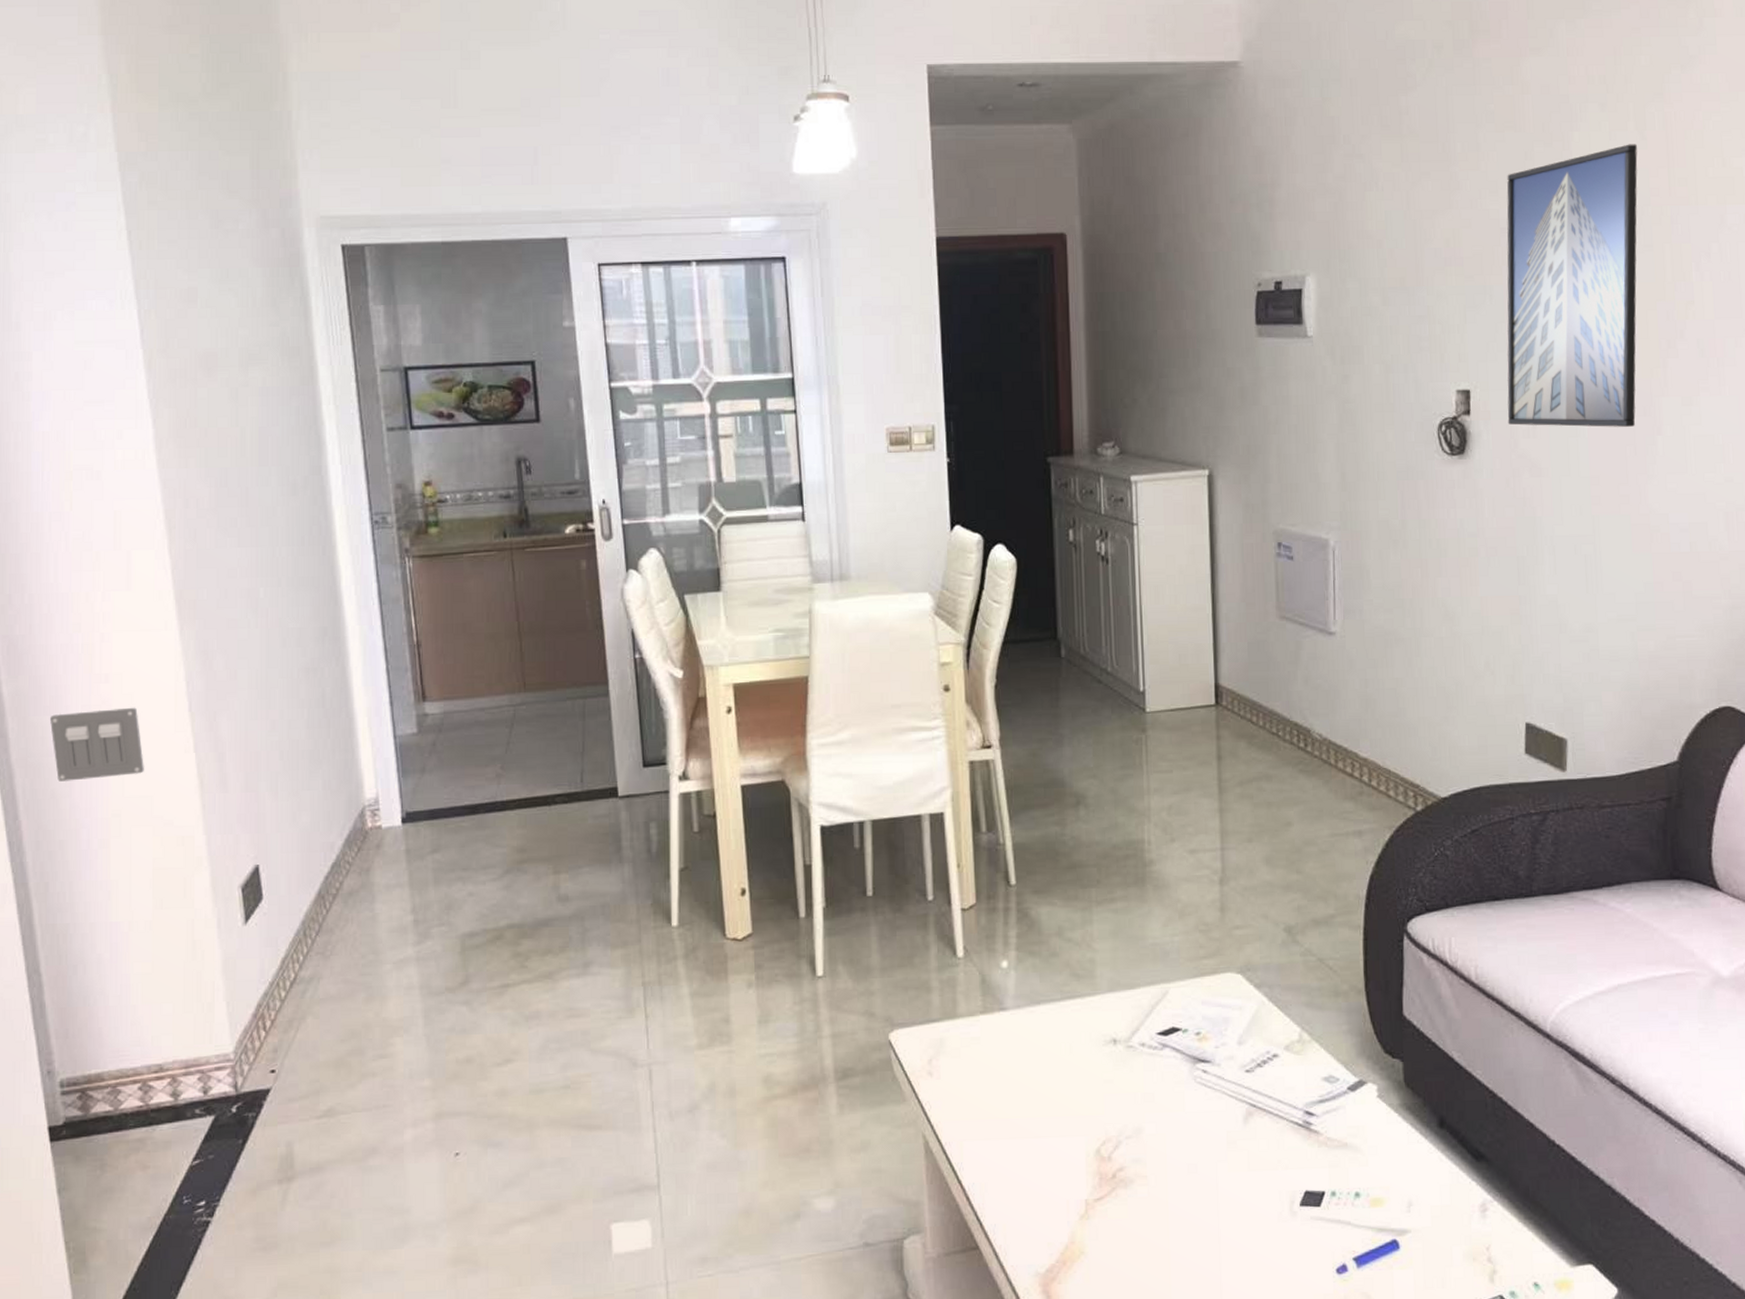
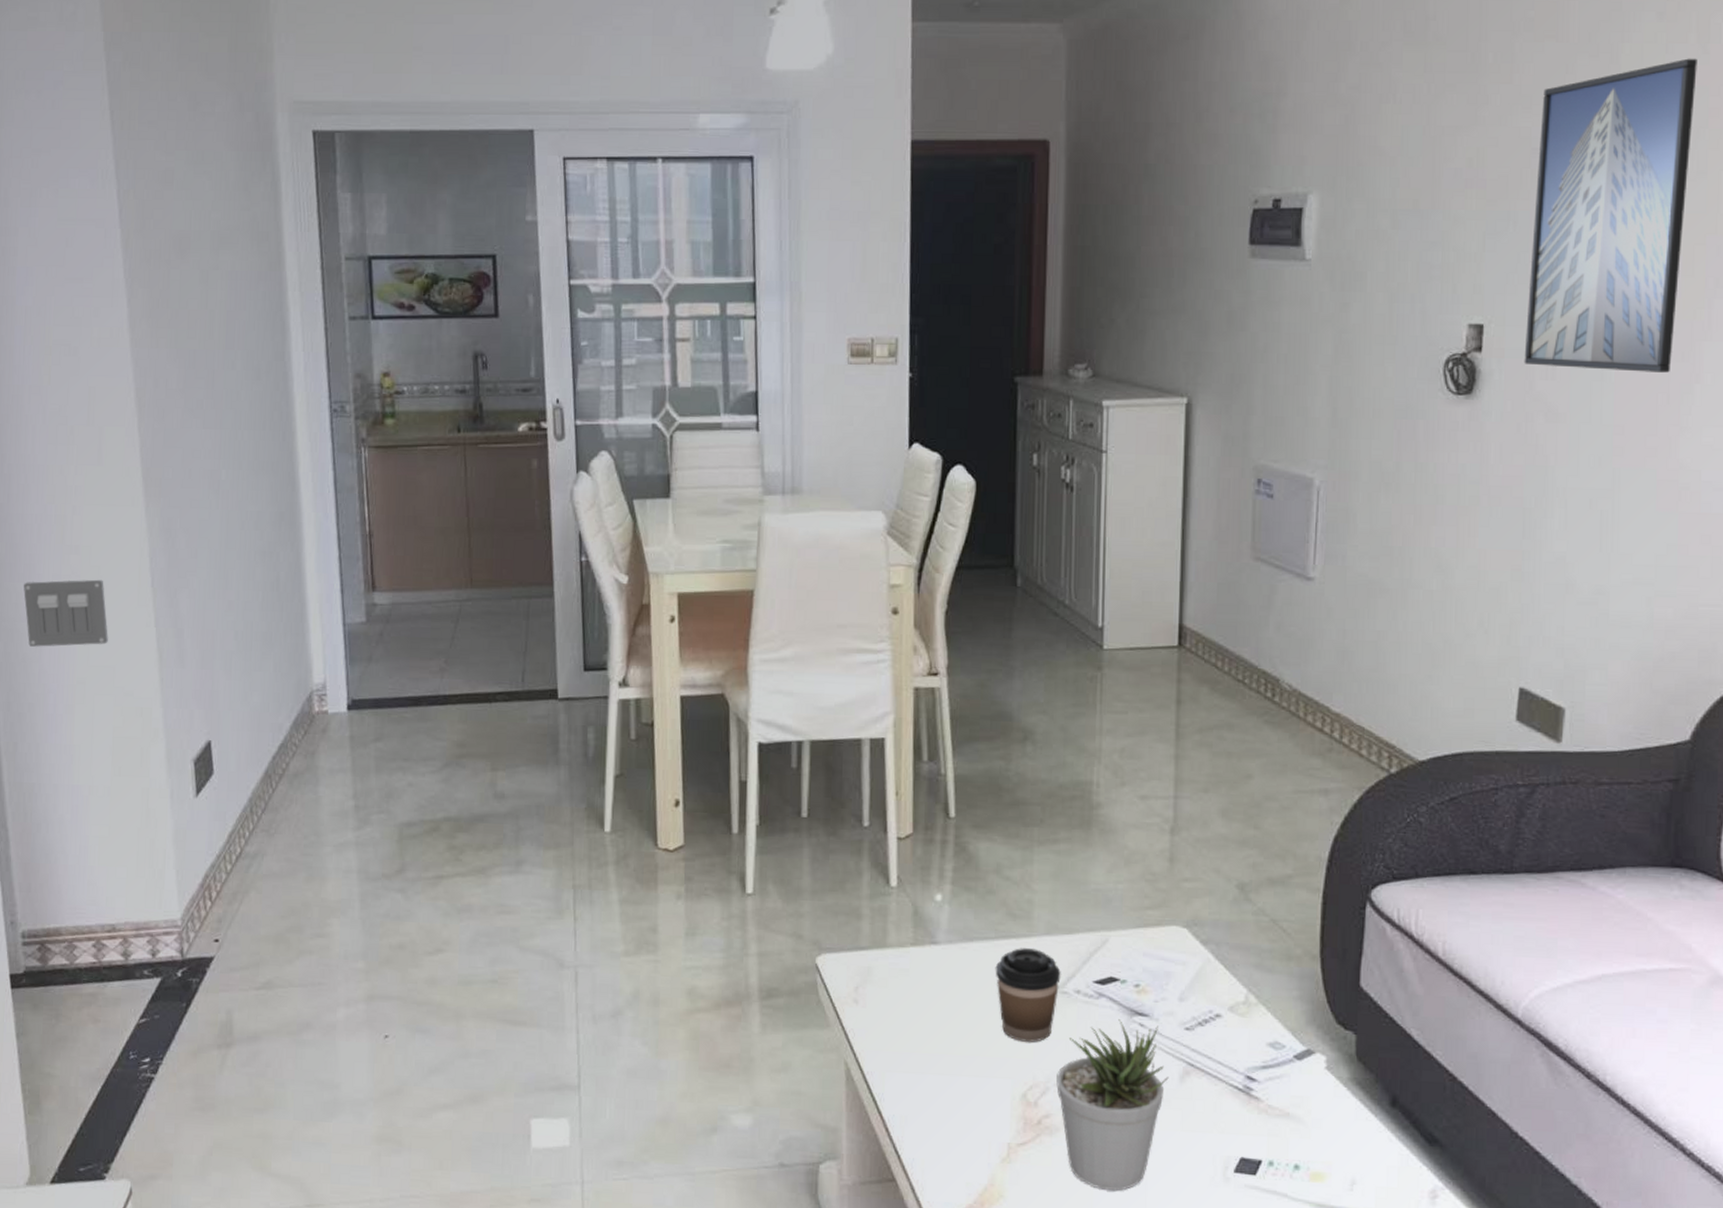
coffee cup: none [1062,1006,1126,1098] -> present [995,948,1061,1042]
potted plant: none [1128,1068,1233,1236] -> present [1056,1019,1169,1191]

